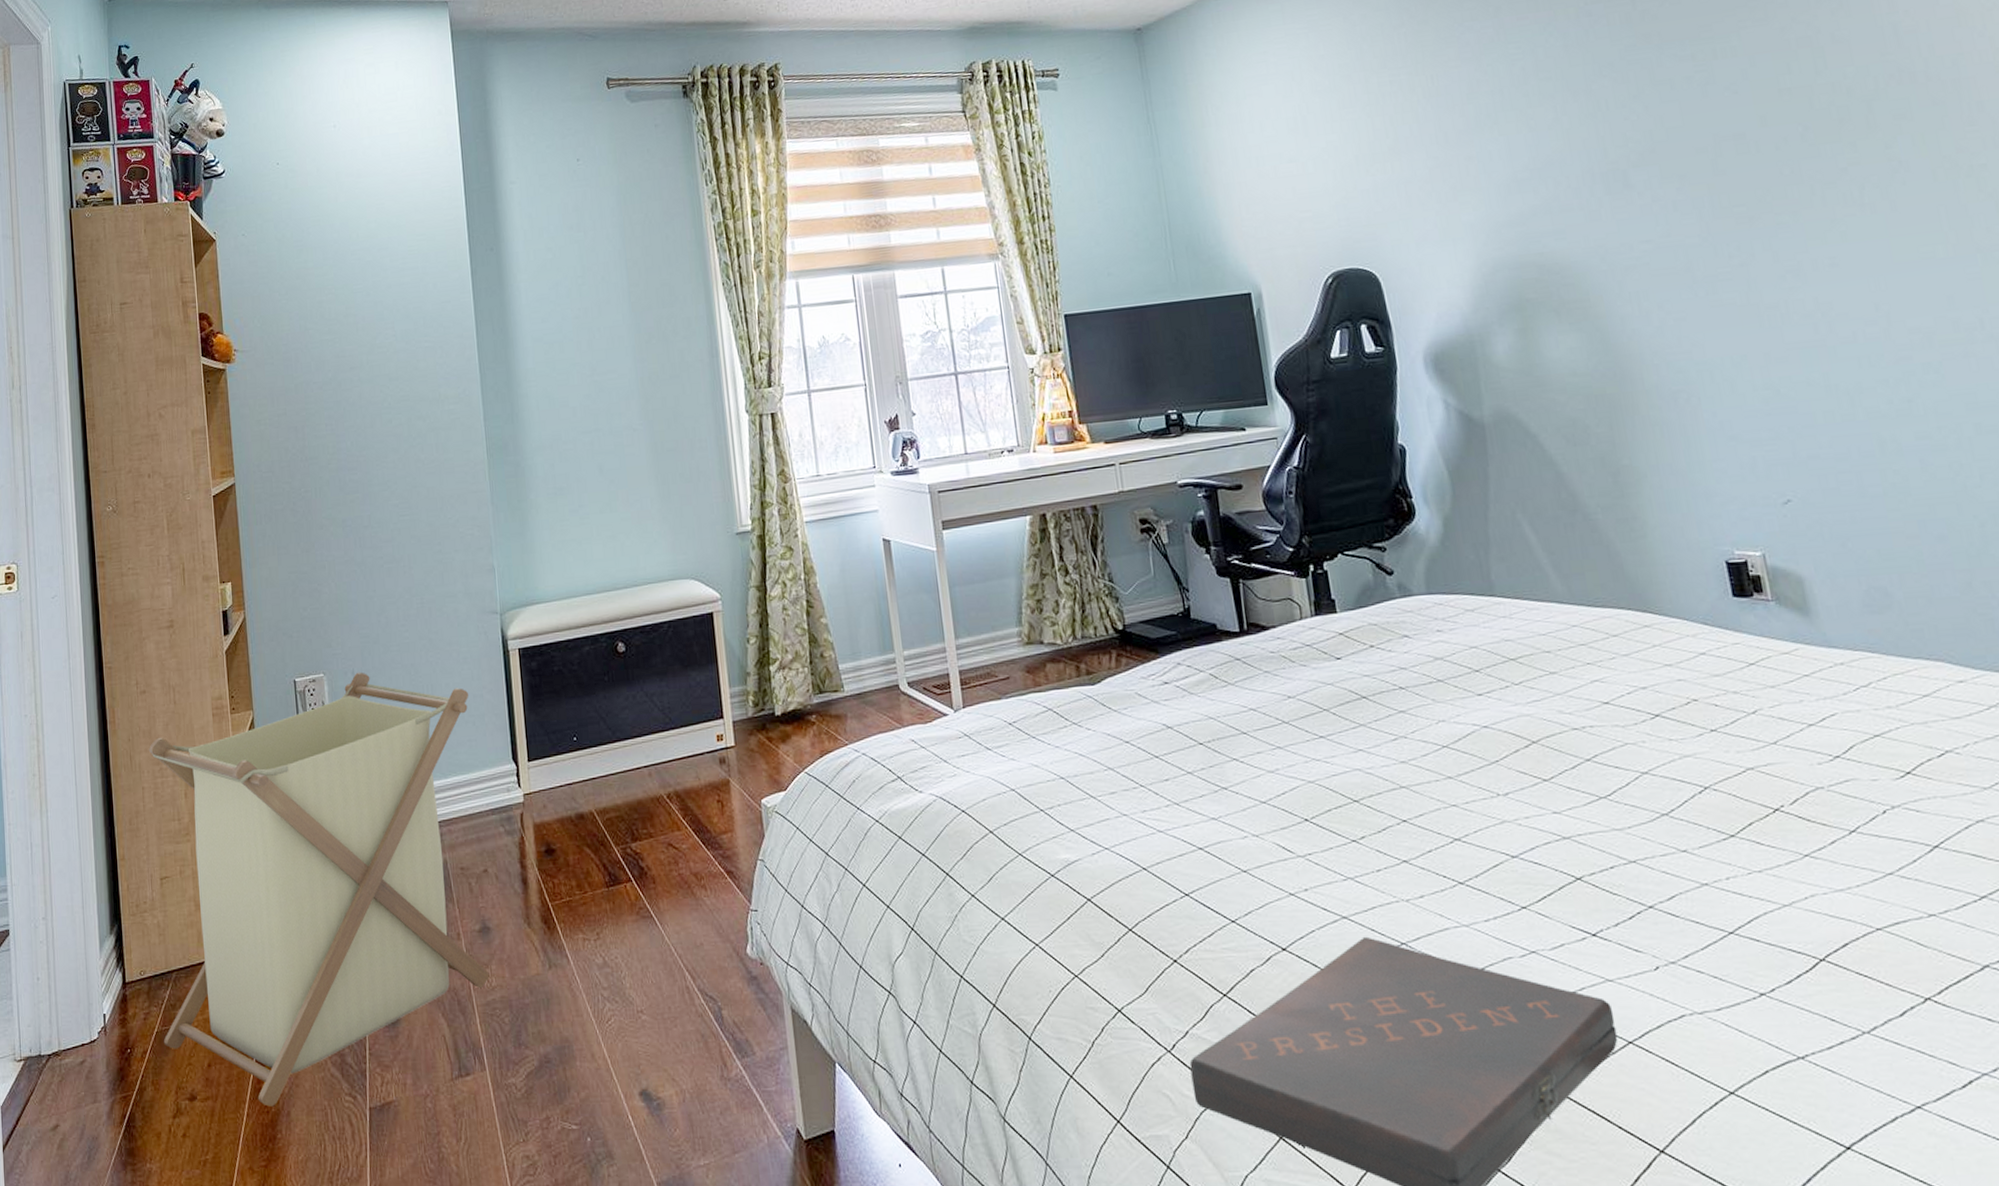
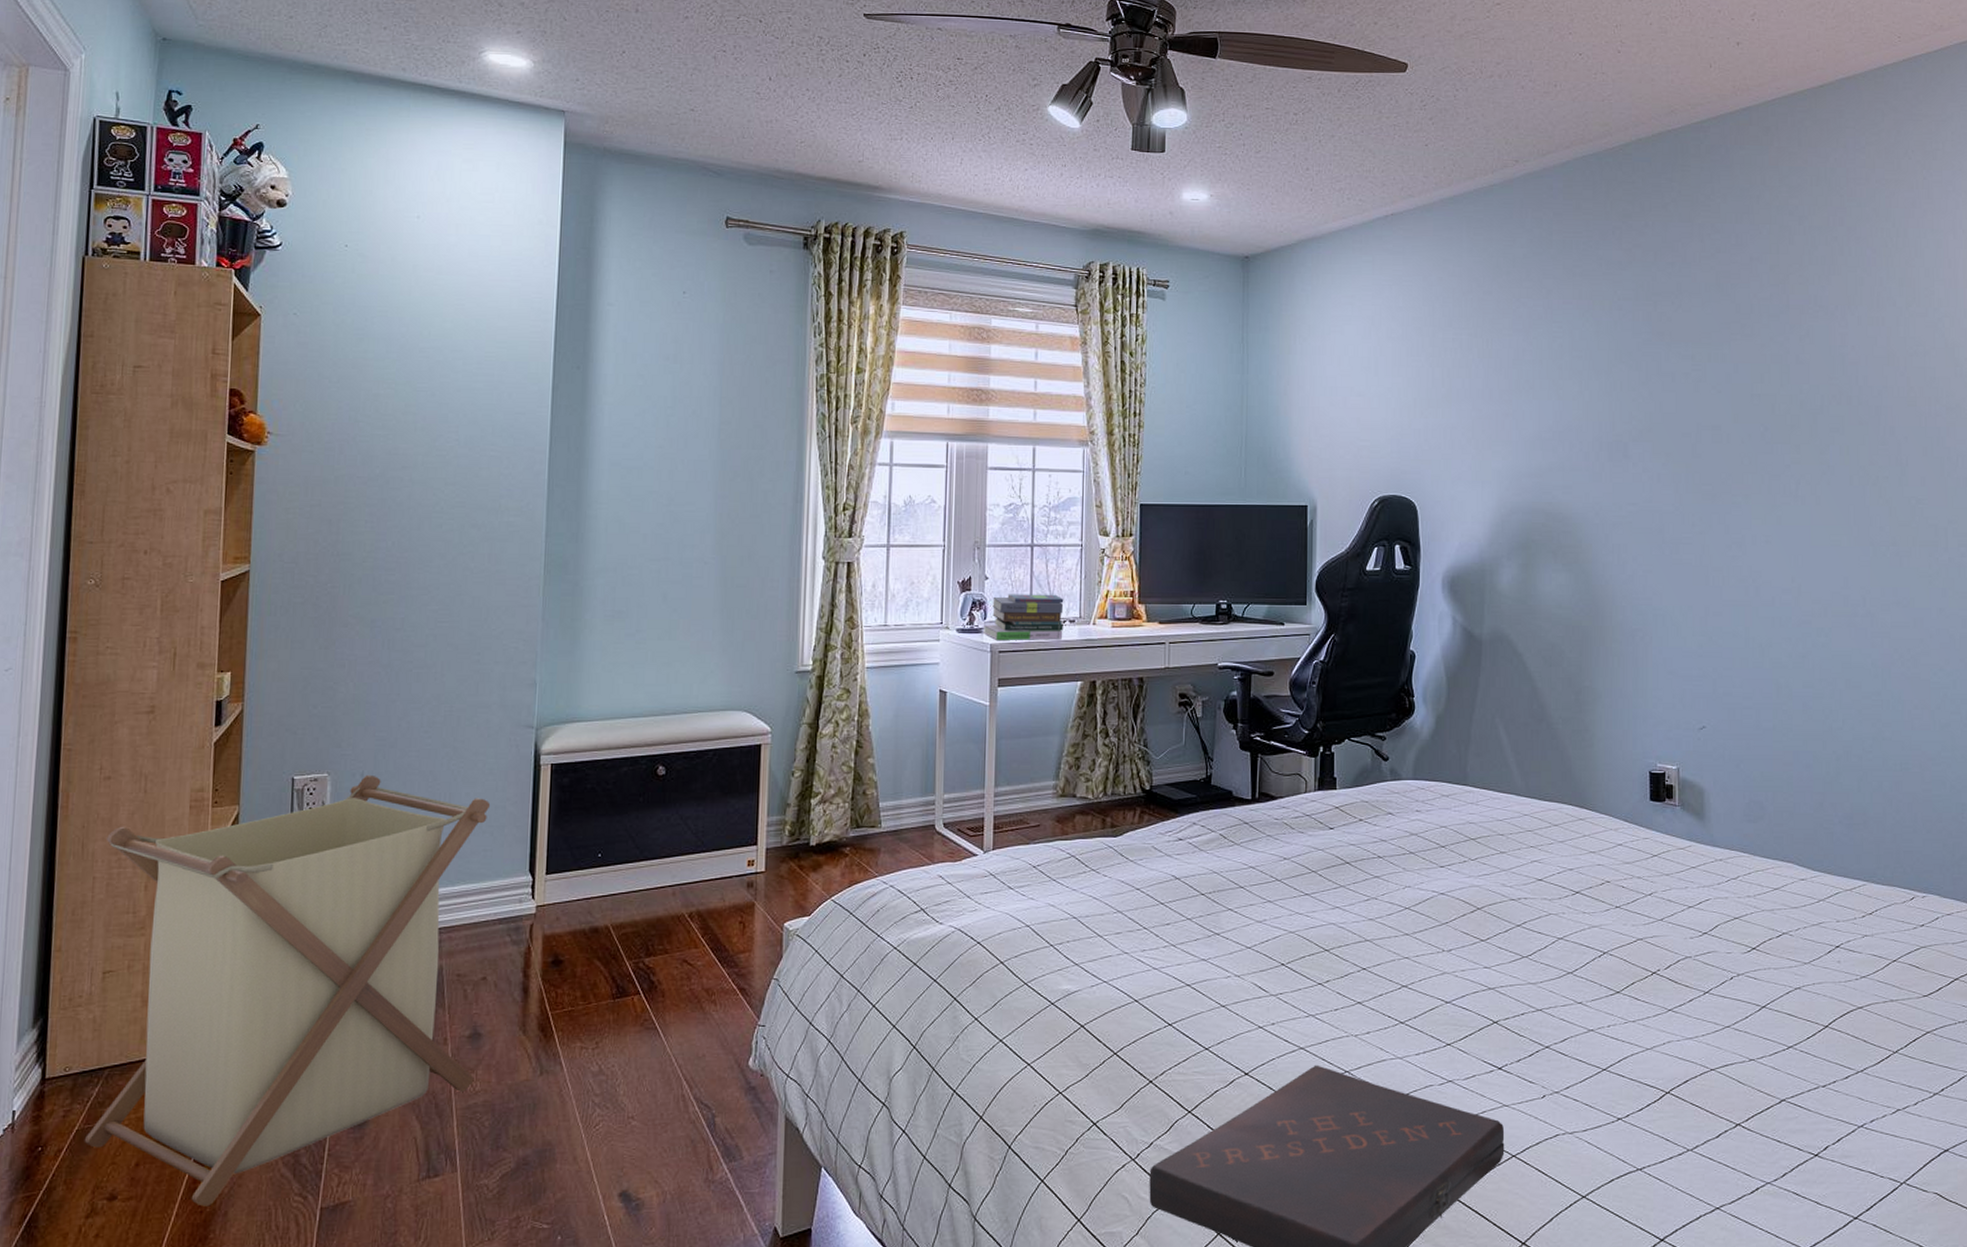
books: none [918,423,1003,480] -> present [982,594,1064,640]

